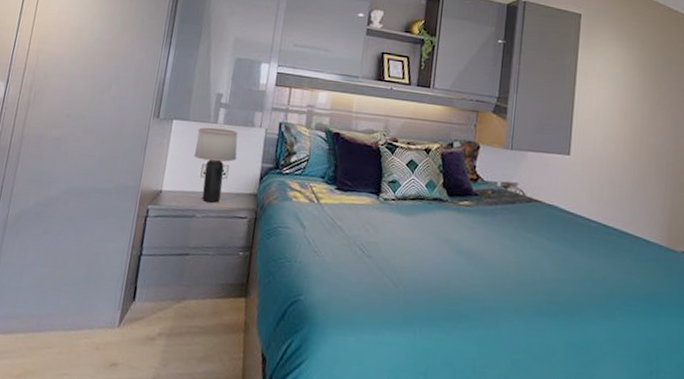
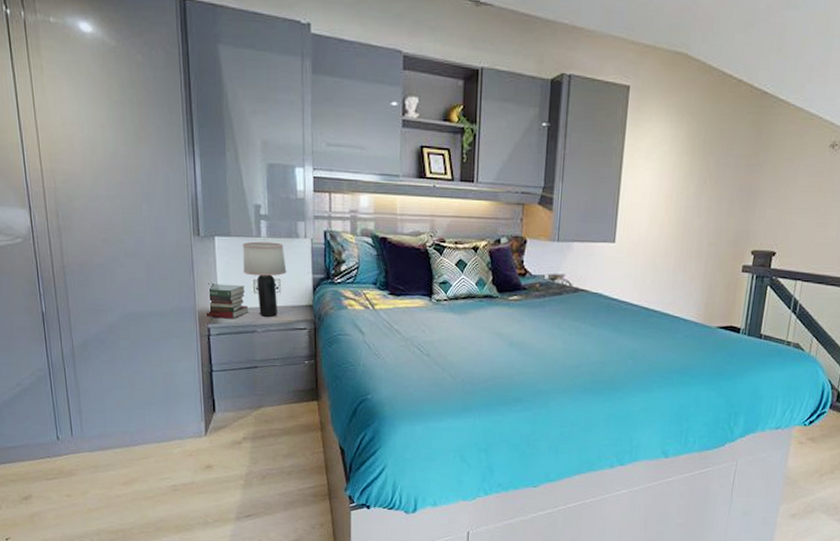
books: none [149,164,192,202] -> present [207,283,249,319]

